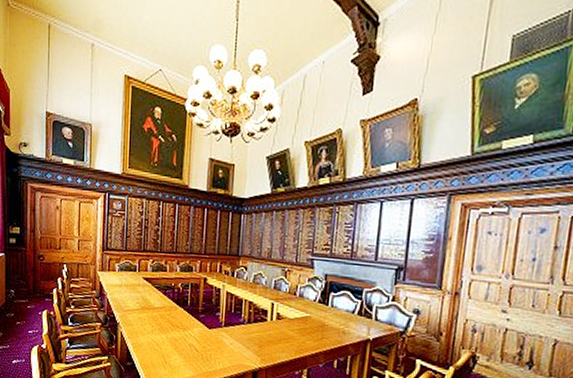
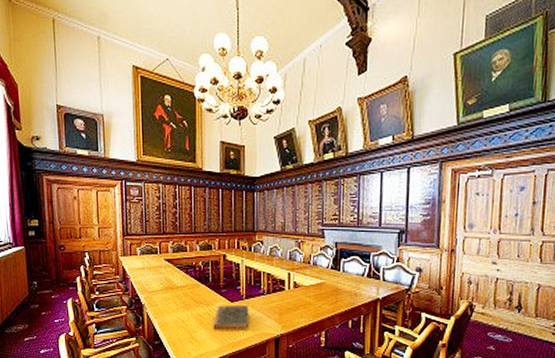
hardback book: none [188,331,228,358] -> present [213,304,249,329]

